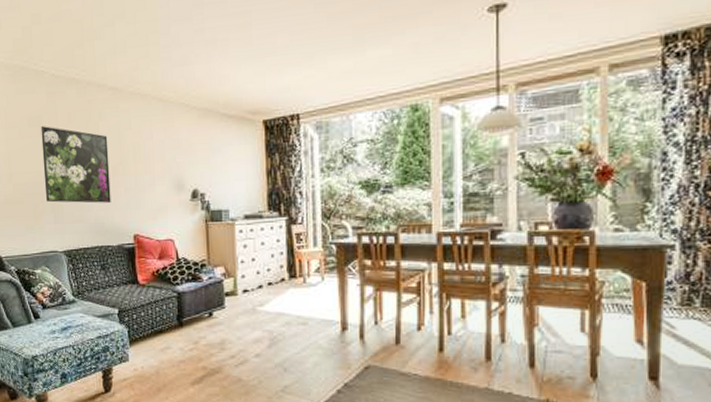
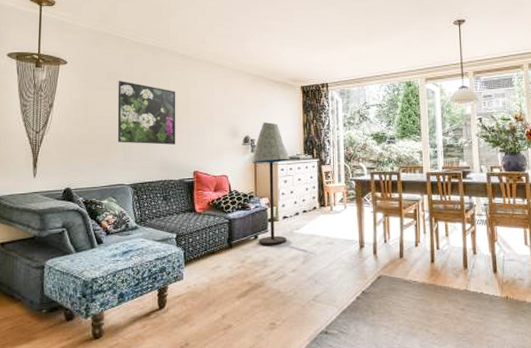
floor lamp: none [202,170,251,324] -> present [252,122,291,245]

